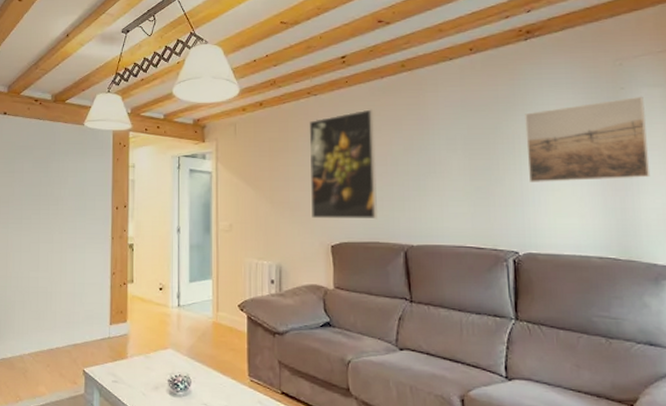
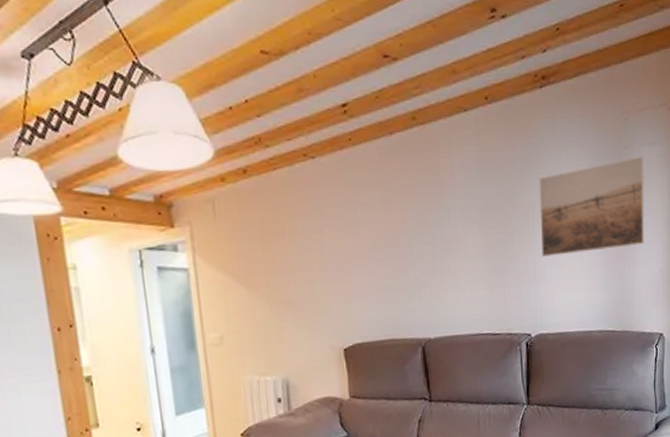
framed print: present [309,109,378,220] -> none [307,175,393,318]

